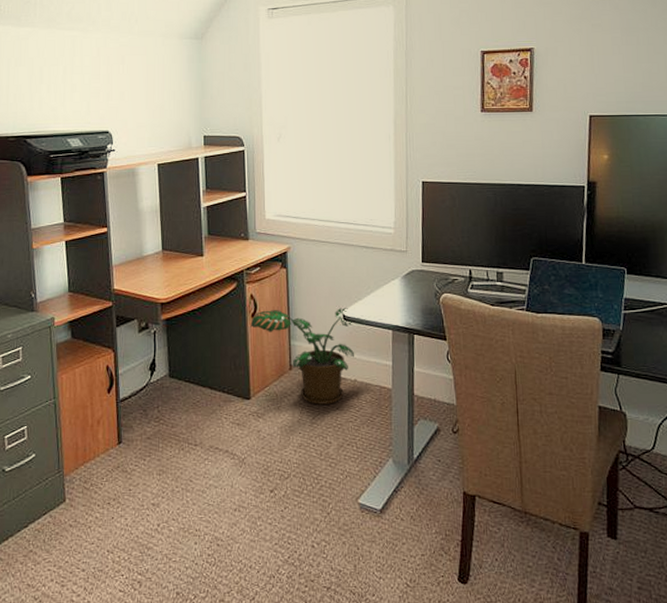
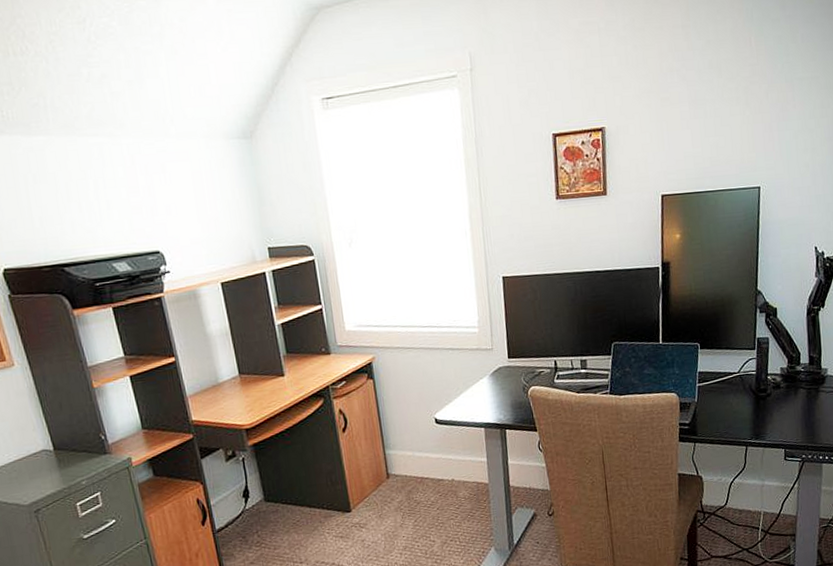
potted plant: present [250,308,355,405] -> none [342,412,451,508]

